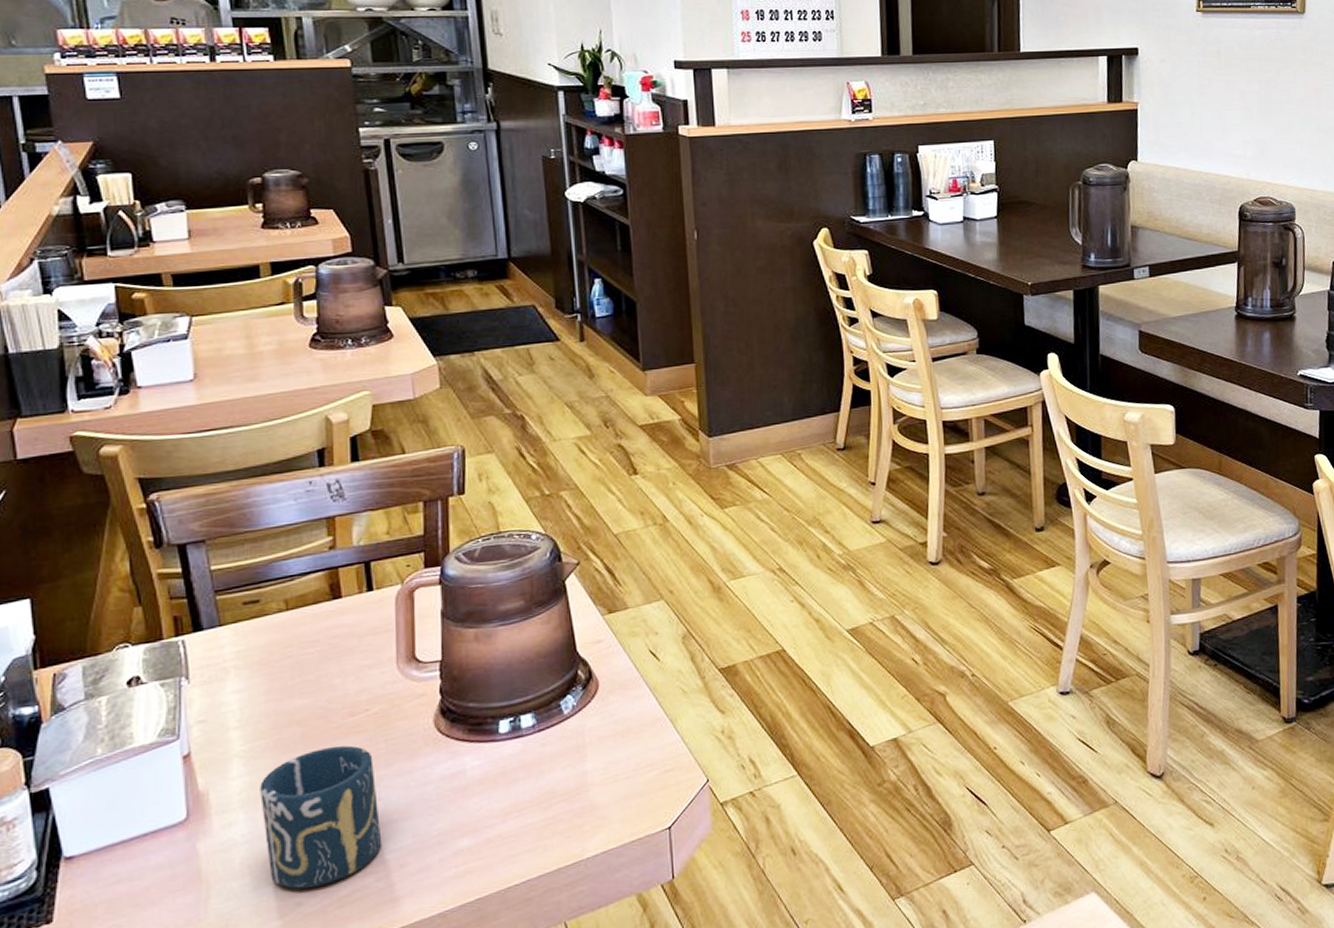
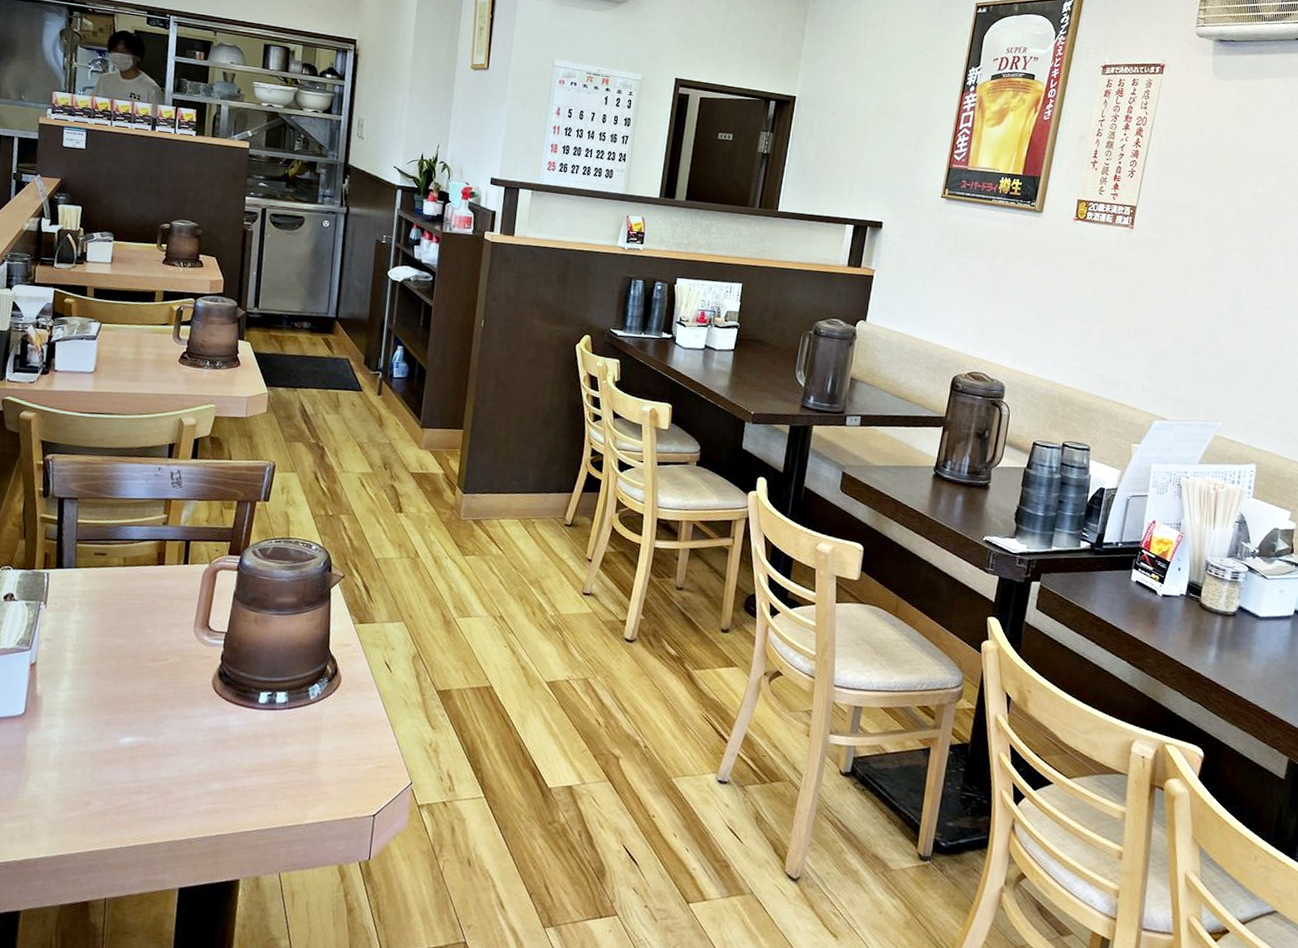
cup: present [260,745,382,889] -> none [73,682,163,793]

